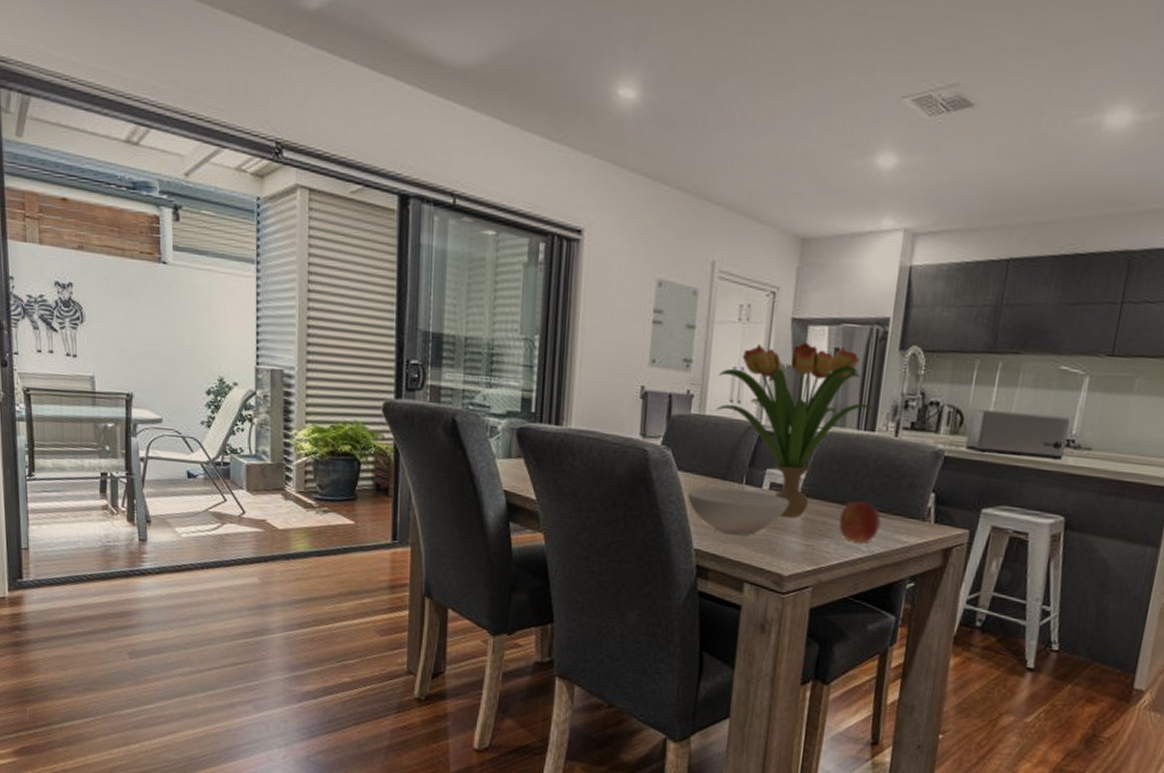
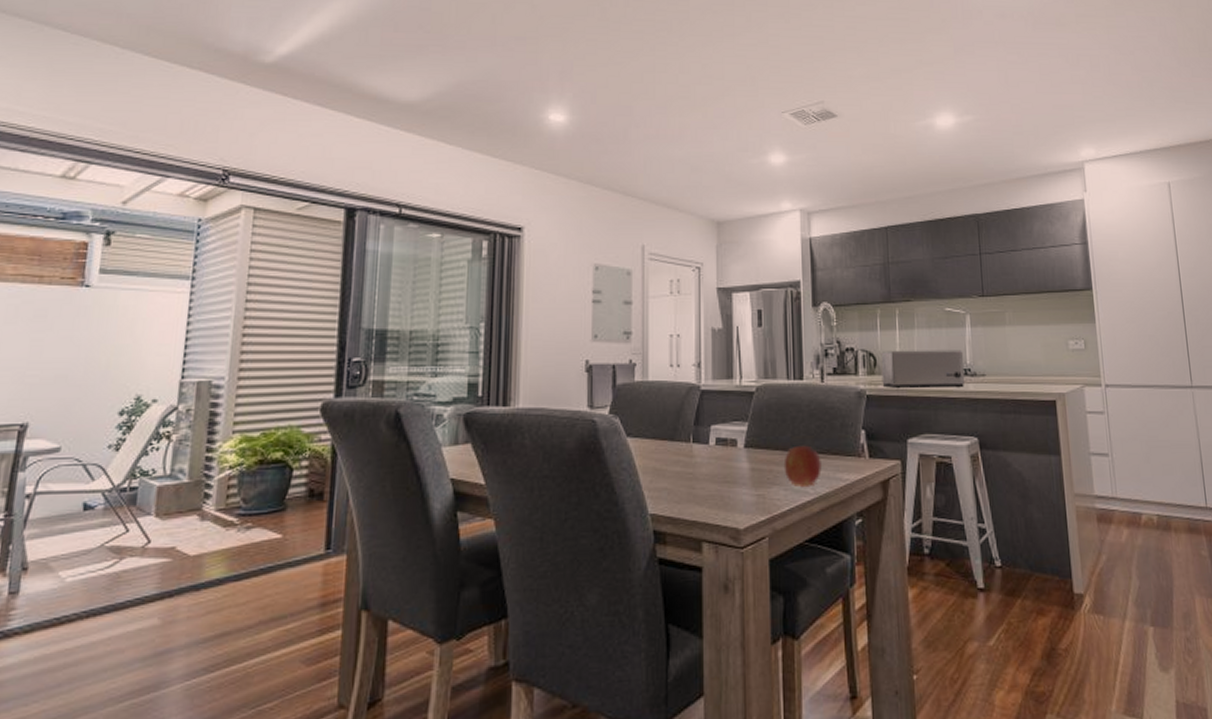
bowl: present [687,487,789,536] -> none [637,447,736,495]
flower arrangement: present [716,343,875,518] -> none [657,308,800,469]

